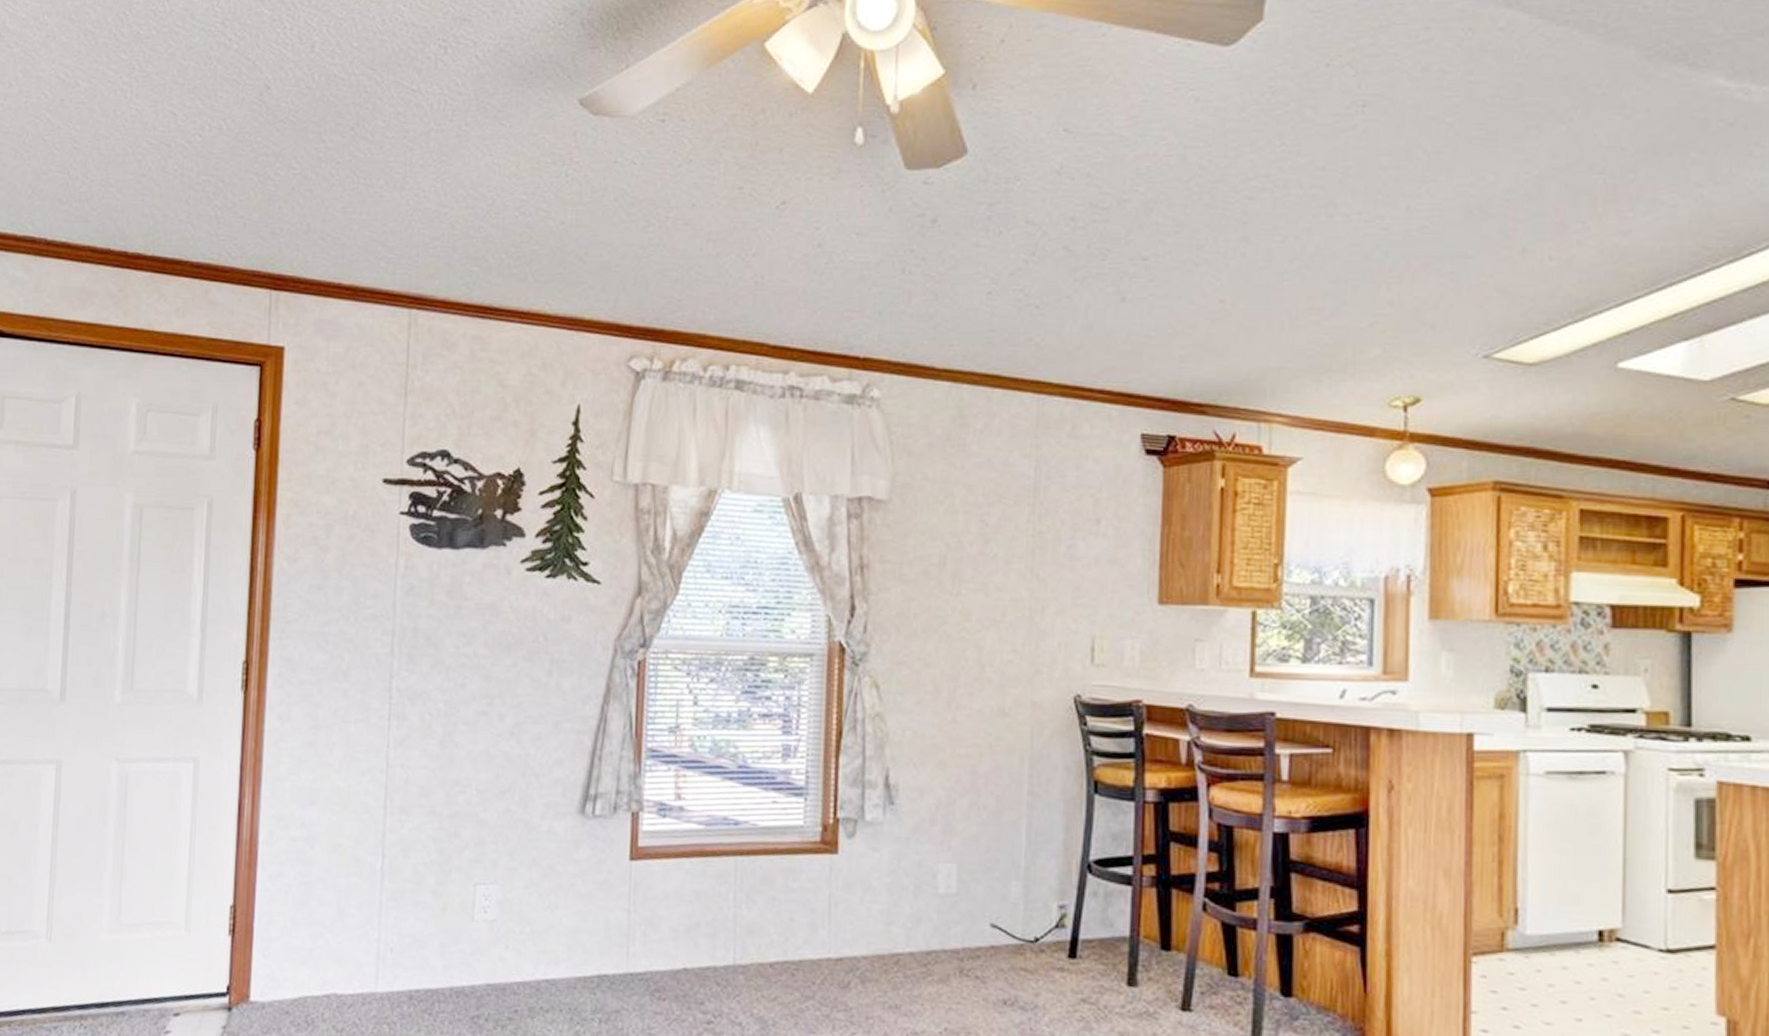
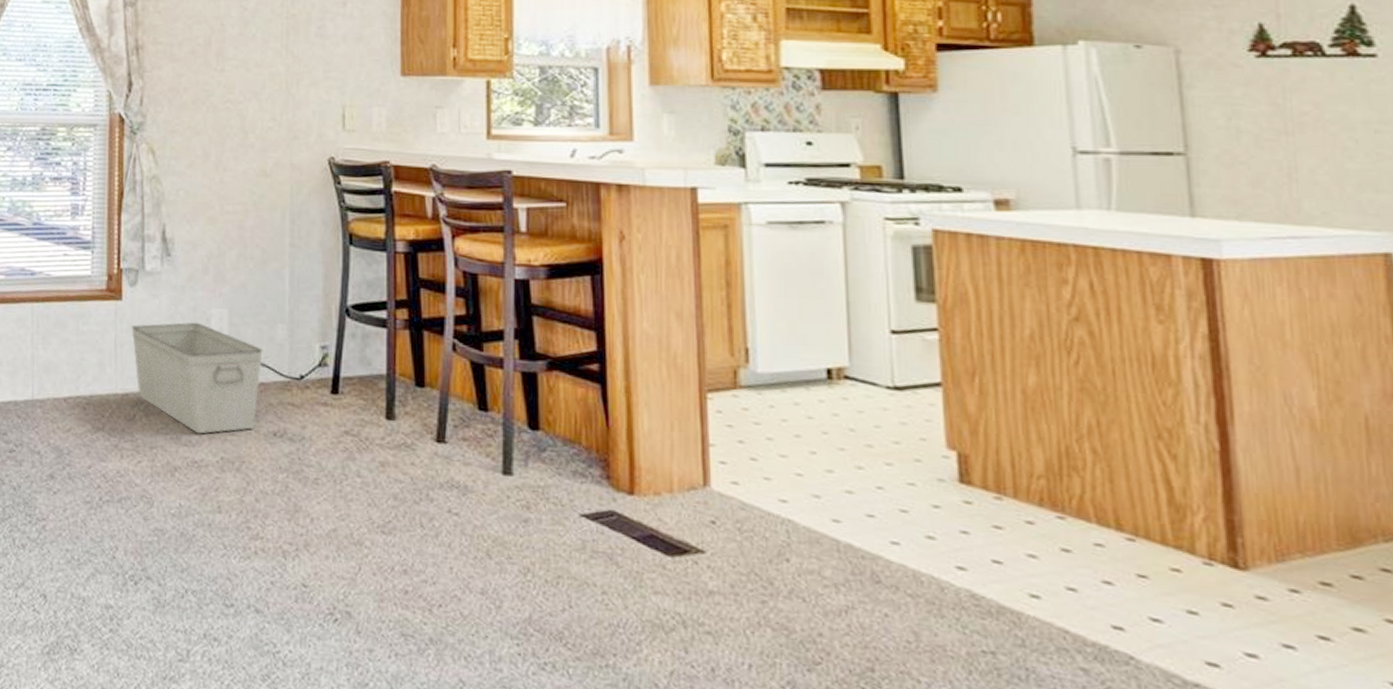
storage bin: none [847,878,995,1003] -> present [131,322,263,434]

